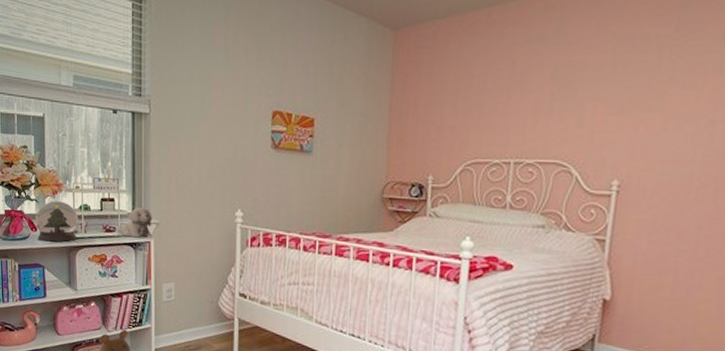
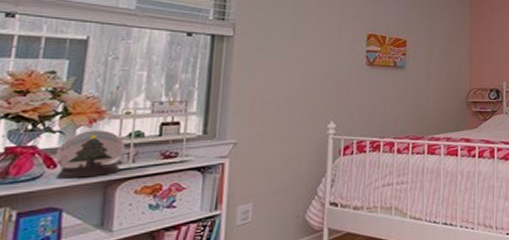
plush toy: present [117,207,153,238] -> none [181,129,229,161]

